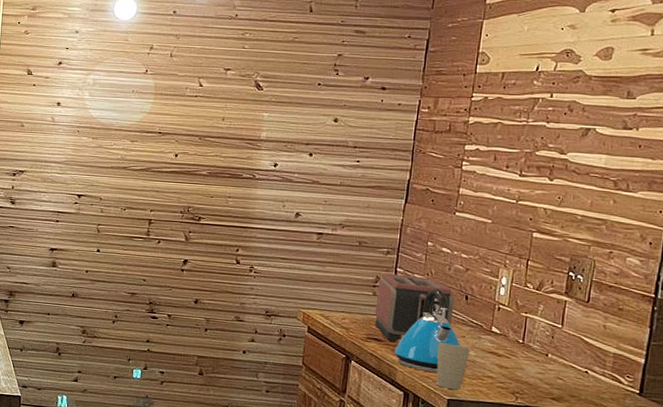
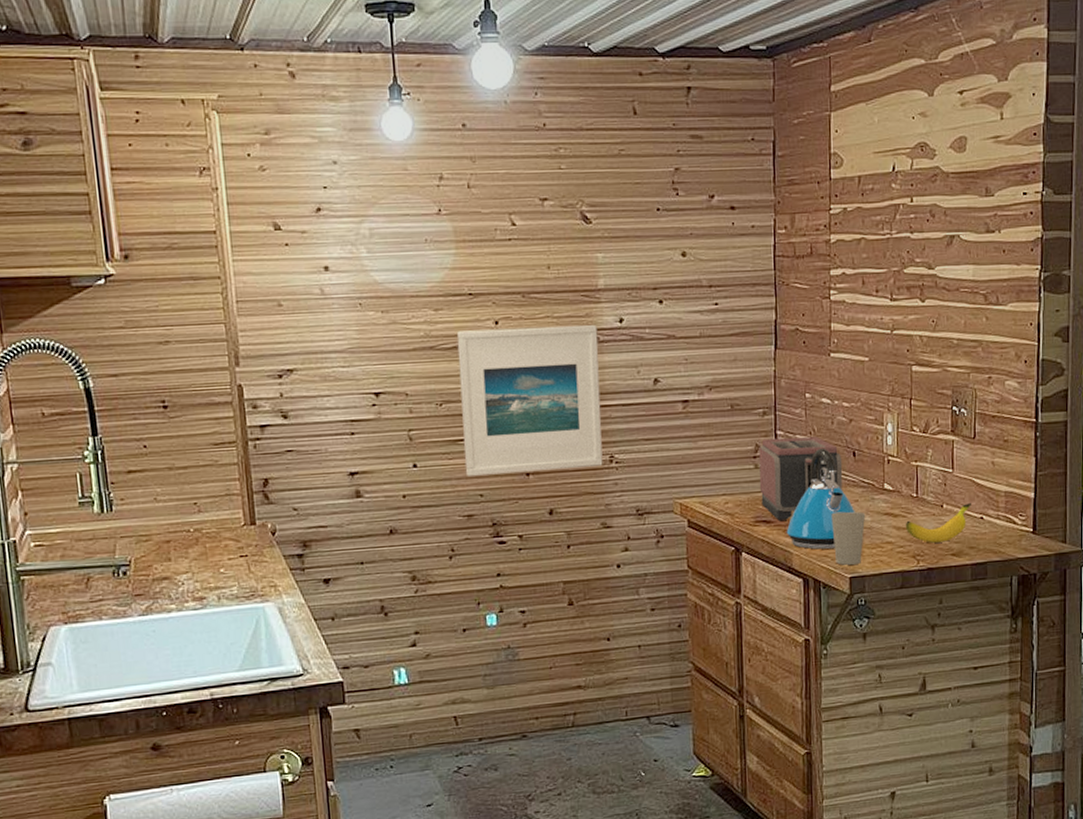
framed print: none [135,158,255,273] -> present [456,325,603,476]
banana: none [507,357,577,386] -> present [905,503,971,543]

